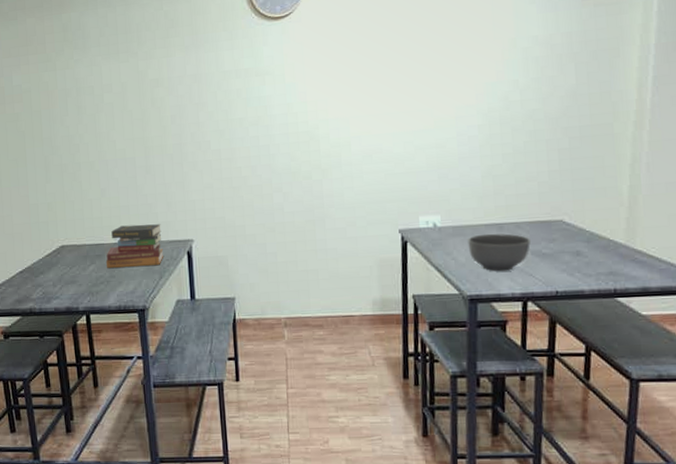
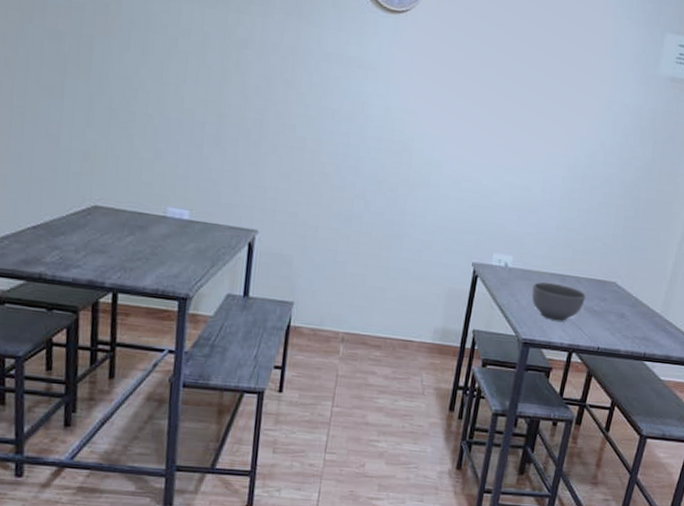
books: present [106,224,163,268] -> none [149,197,223,251]

